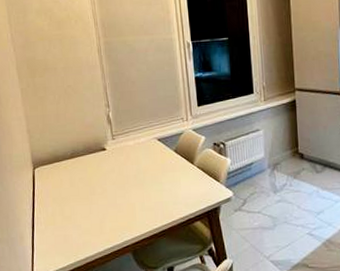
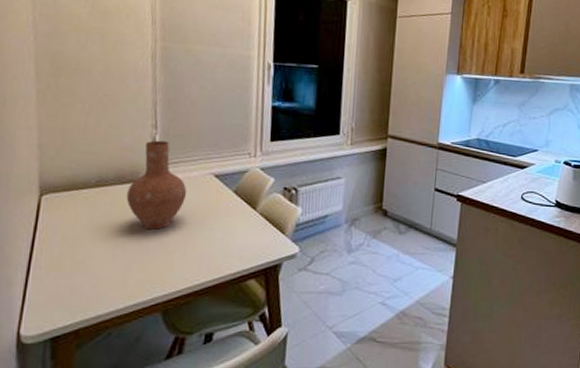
vase: none [94,116,139,188] -> present [126,140,187,230]

